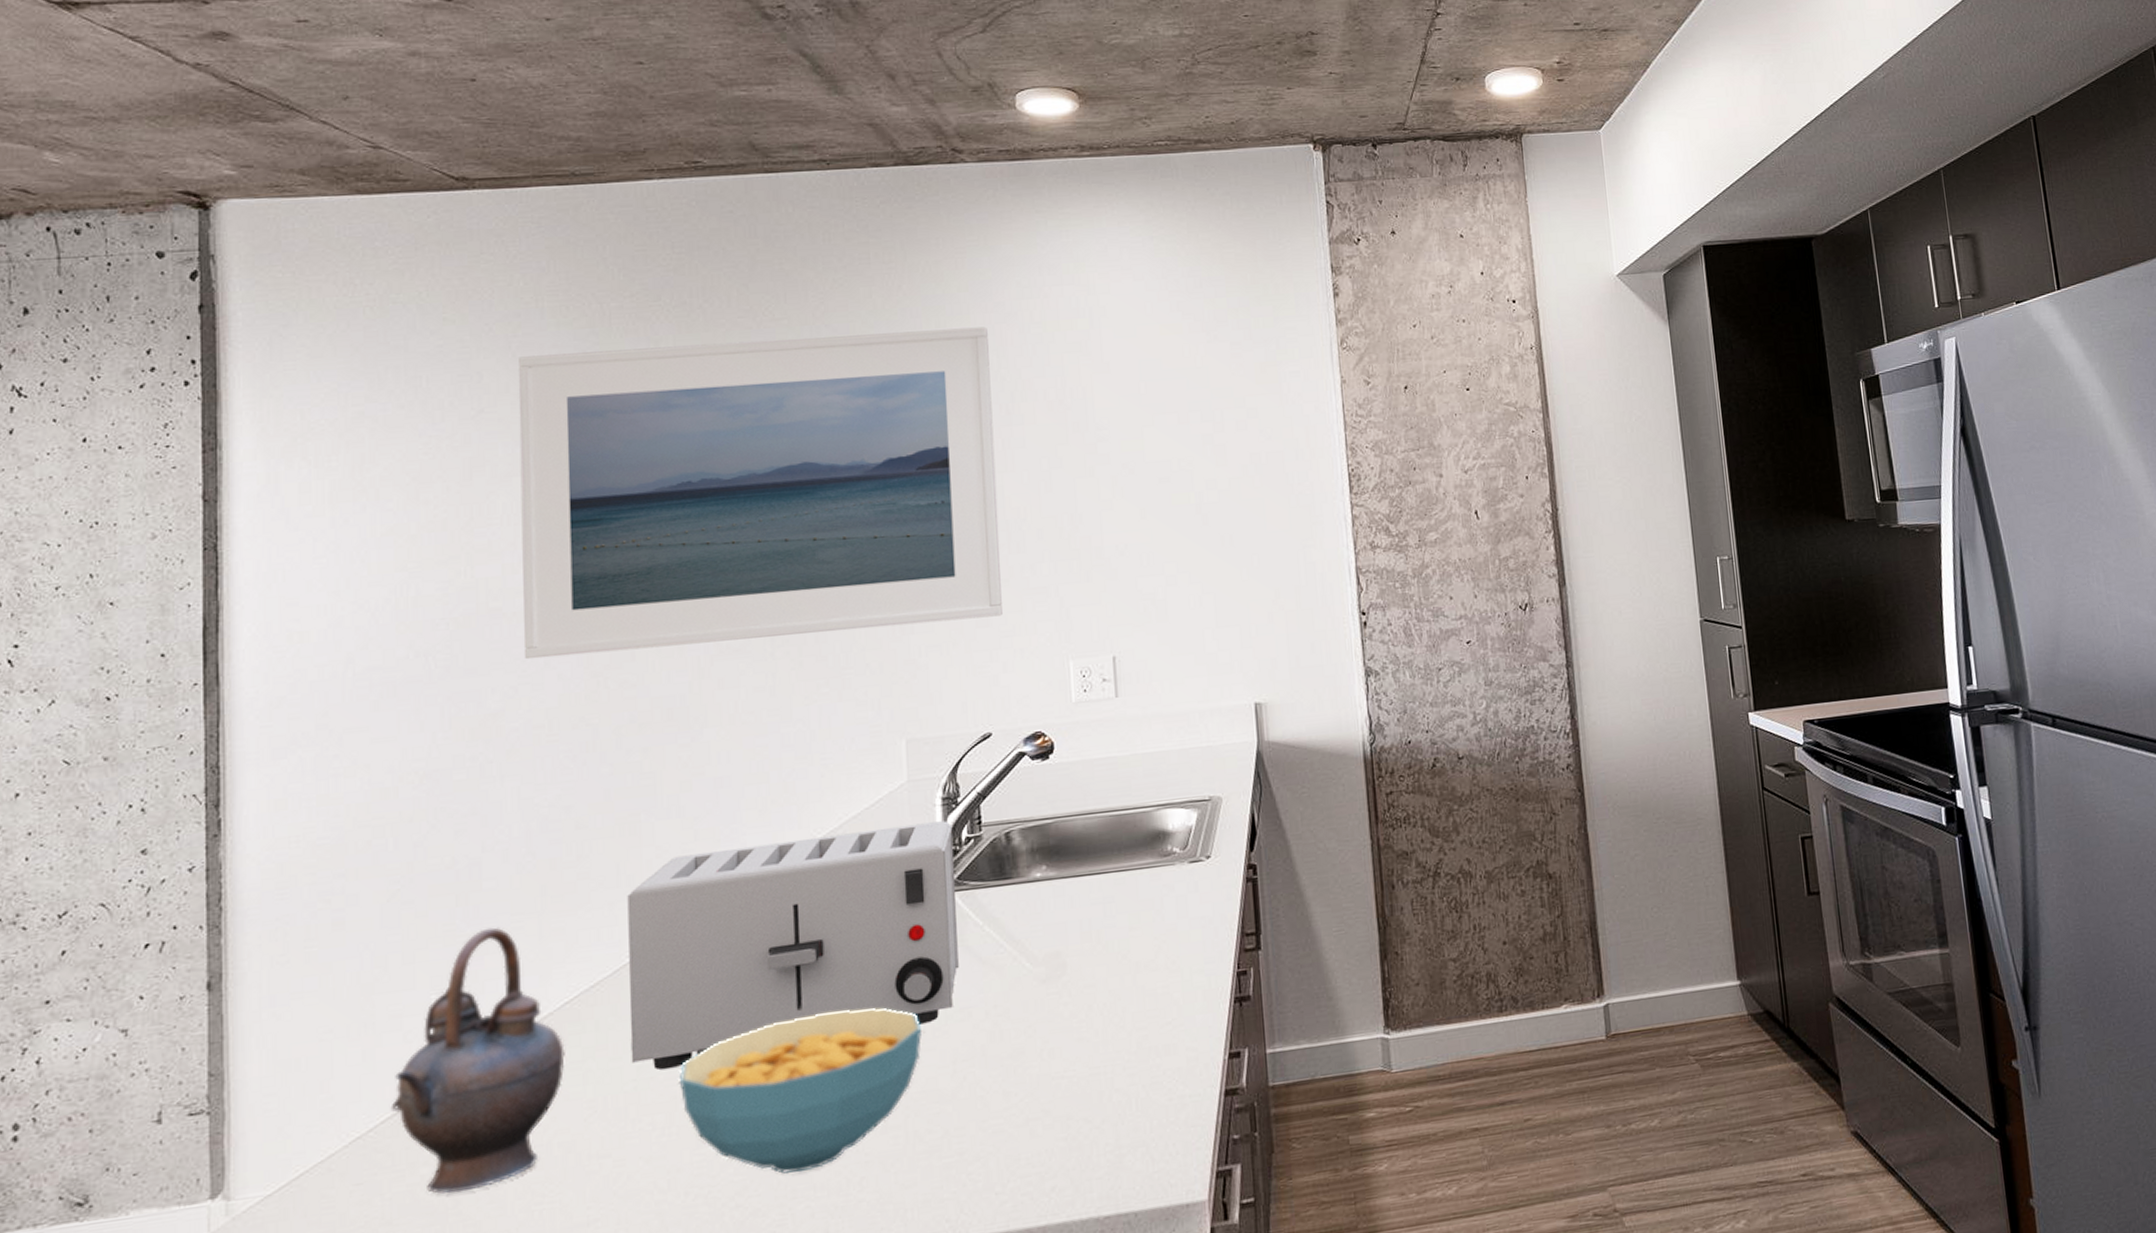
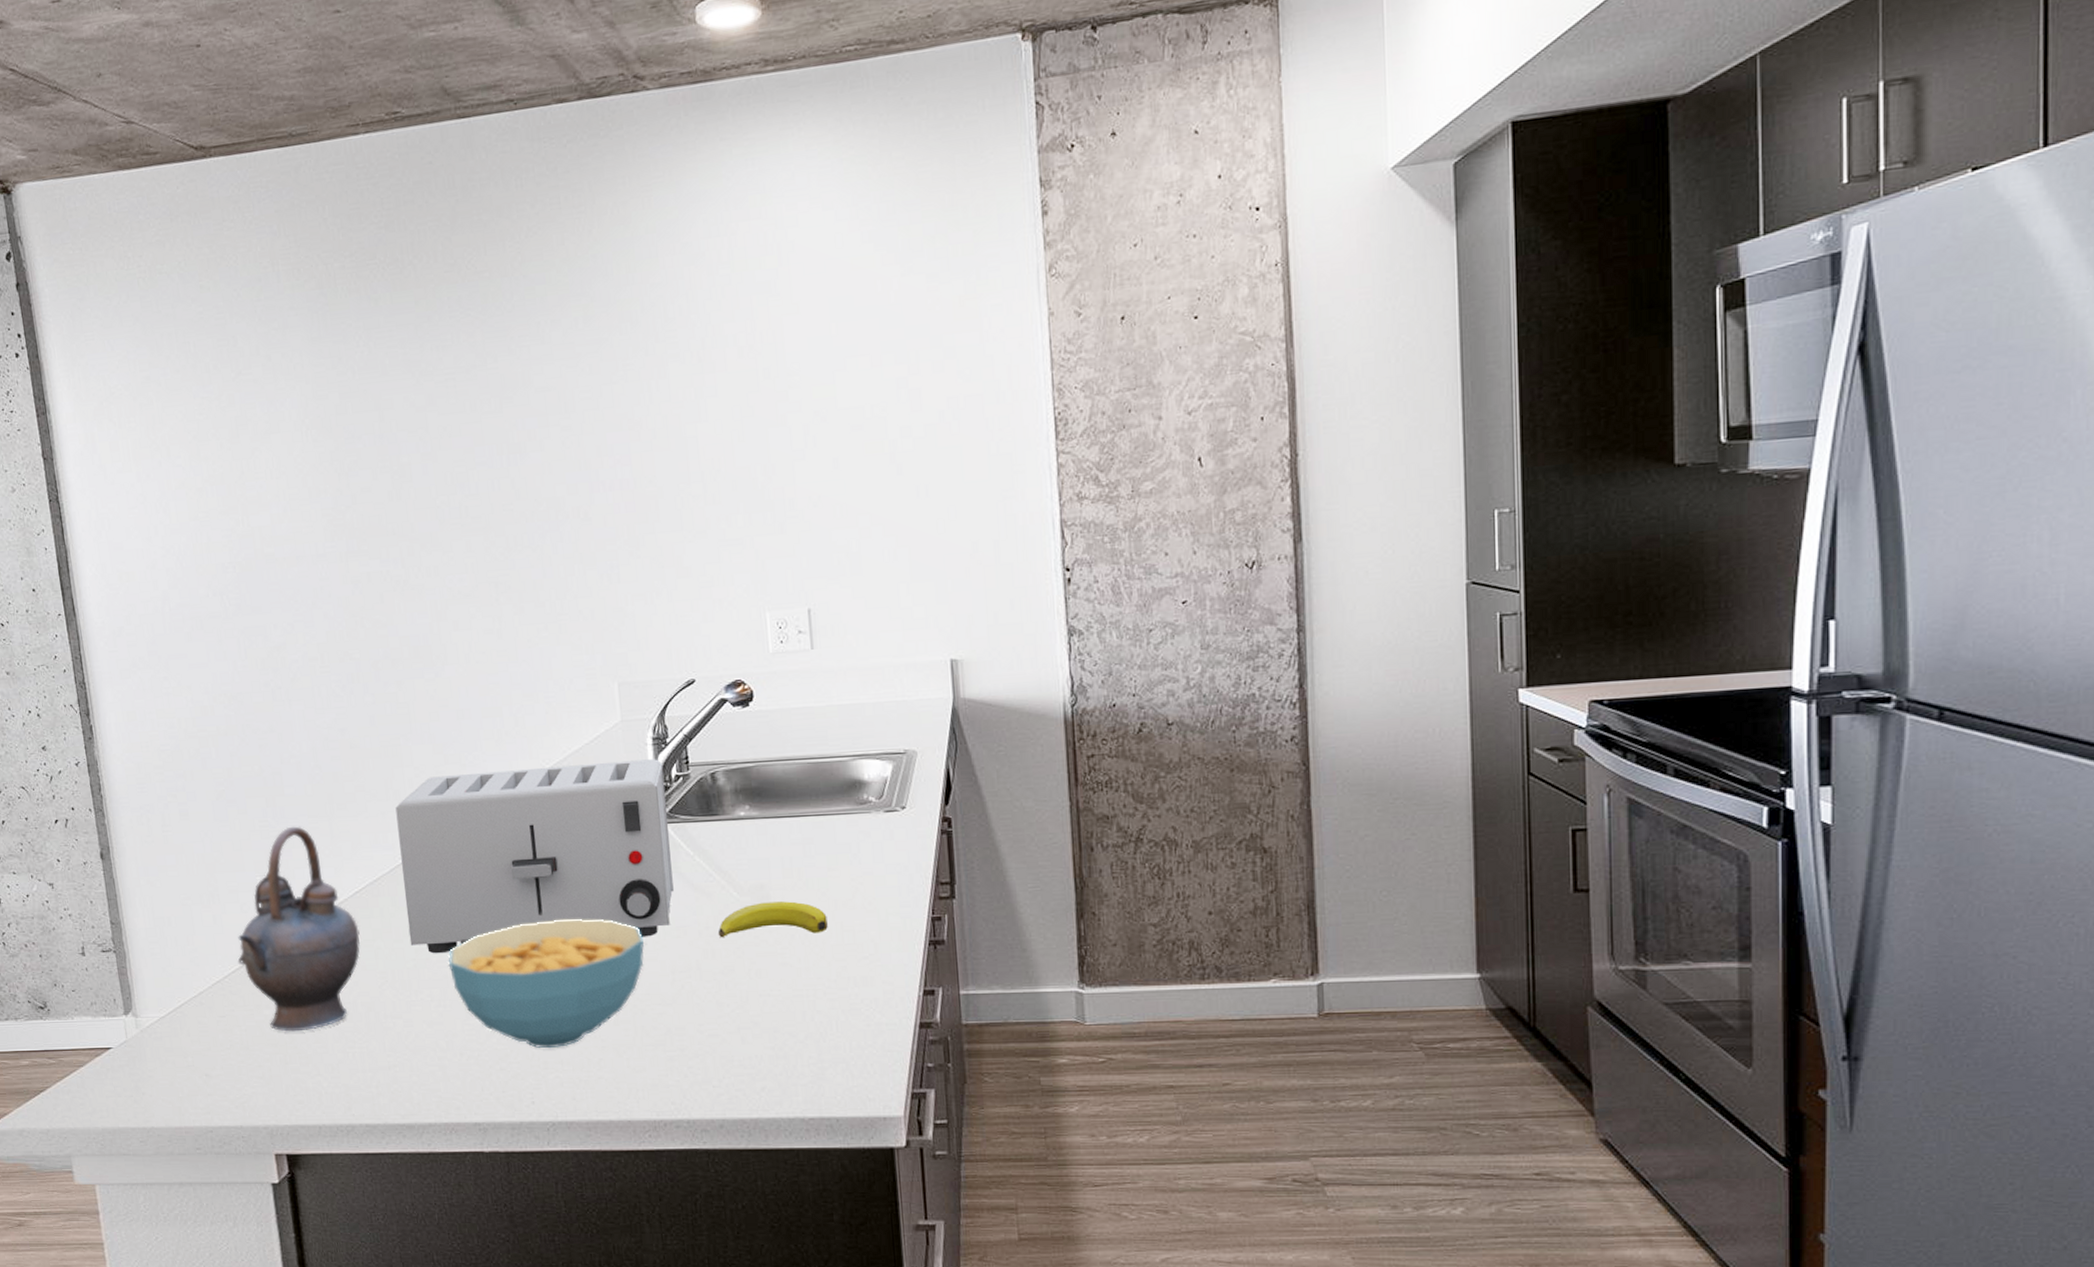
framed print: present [518,326,1003,660] -> none [264,269,701,600]
banana: none [1008,967,1128,1017] -> present [719,901,828,938]

